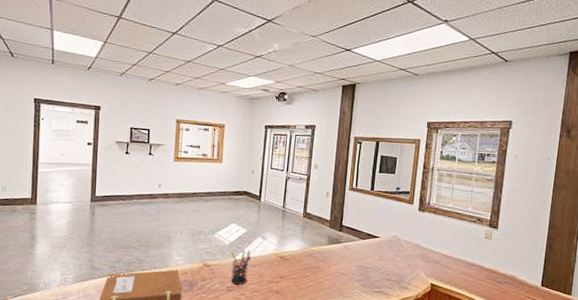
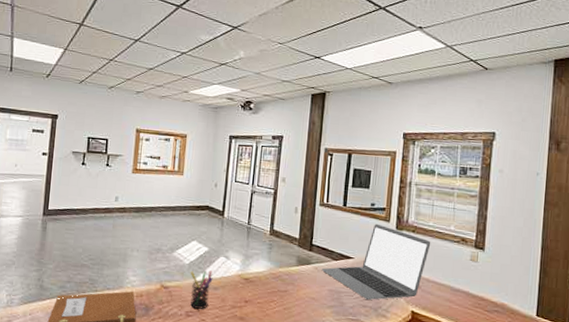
laptop: none [350,206,450,274] -> present [321,223,431,300]

